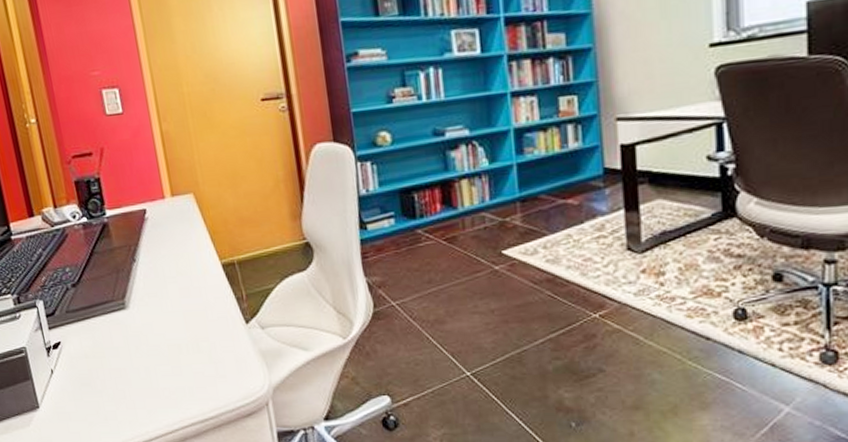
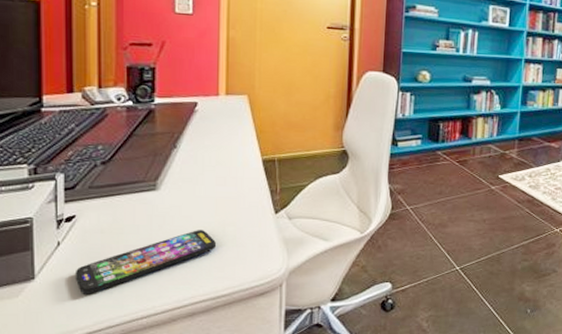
smartphone: none [71,348,195,421] -> present [75,230,217,294]

